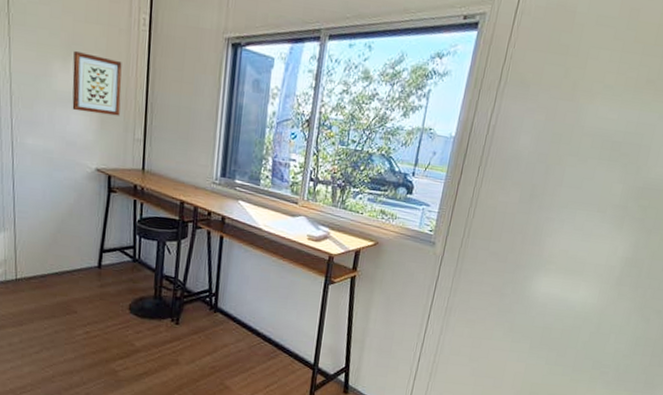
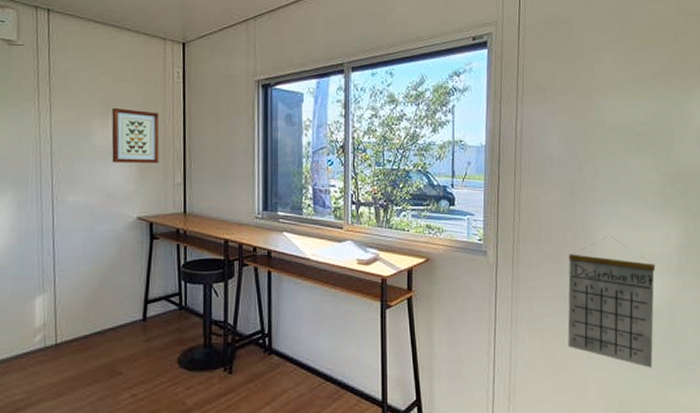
calendar: none [495,242,597,366] -> present [567,237,656,368]

